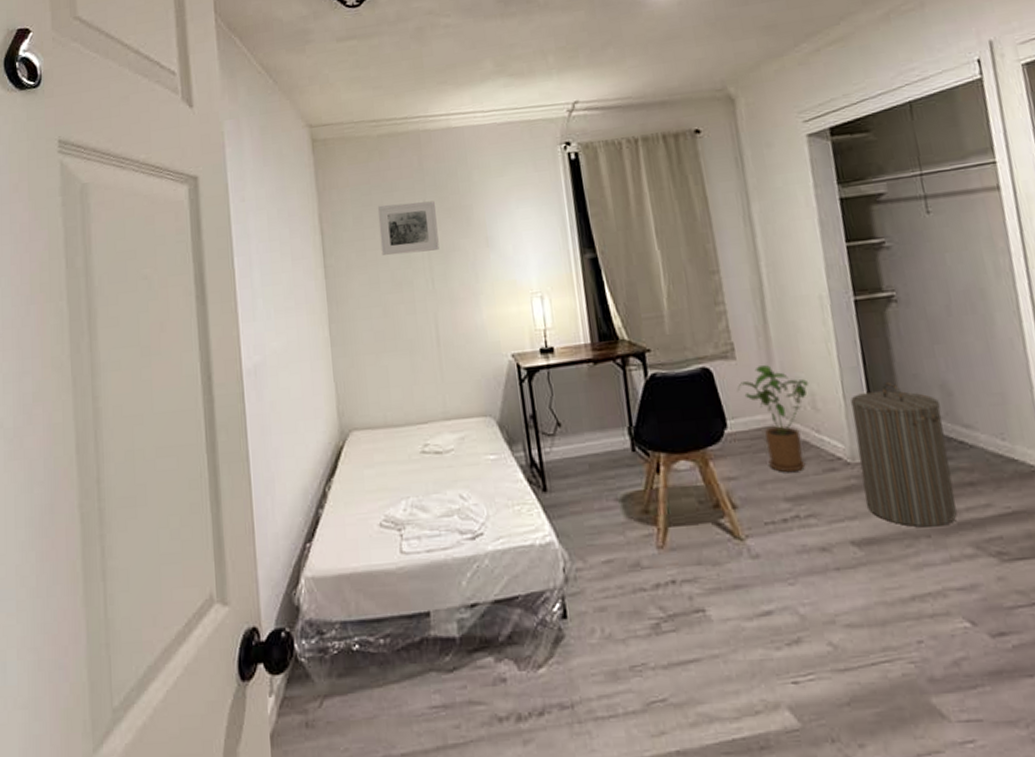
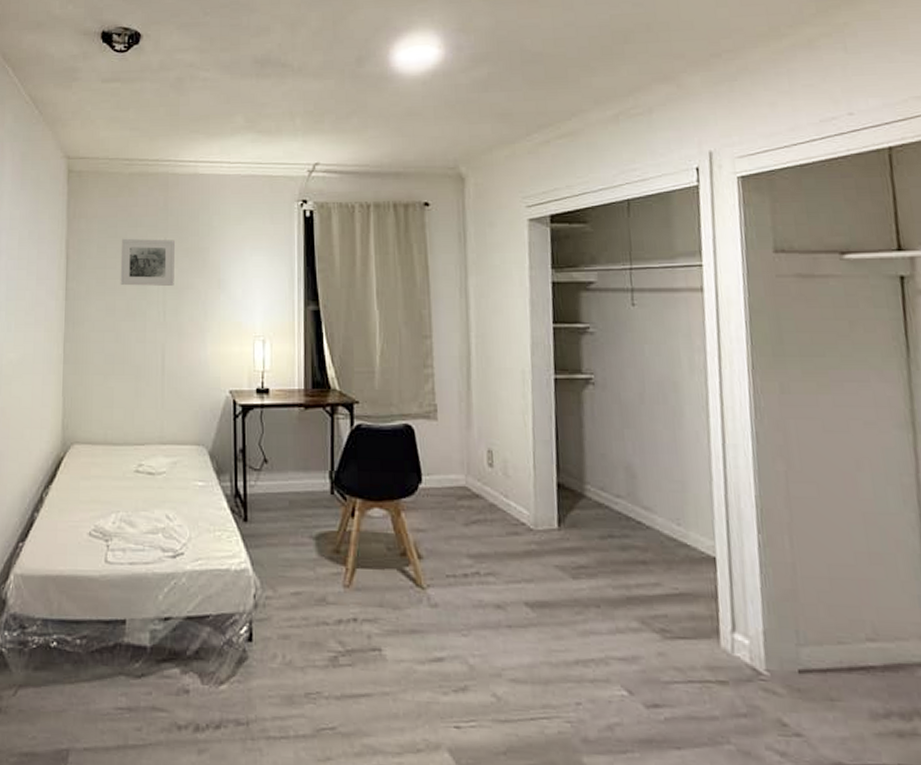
house plant: present [737,365,809,473] -> none [435,429,503,532]
laundry hamper: present [850,381,957,528] -> none [540,457,627,599]

